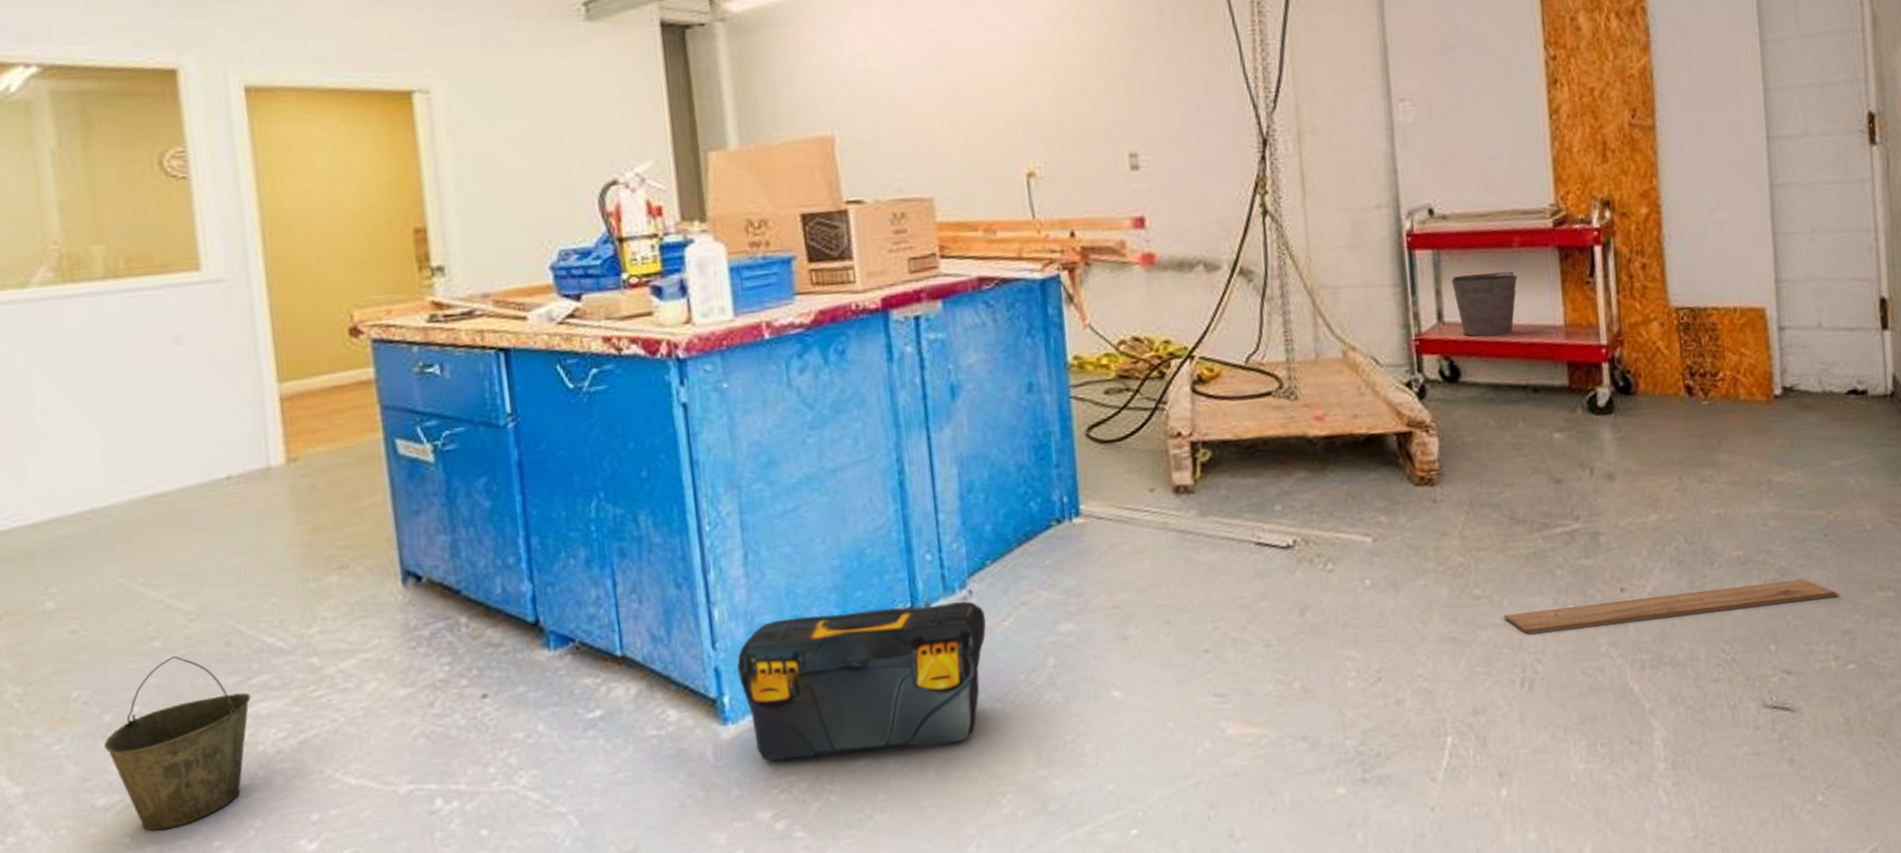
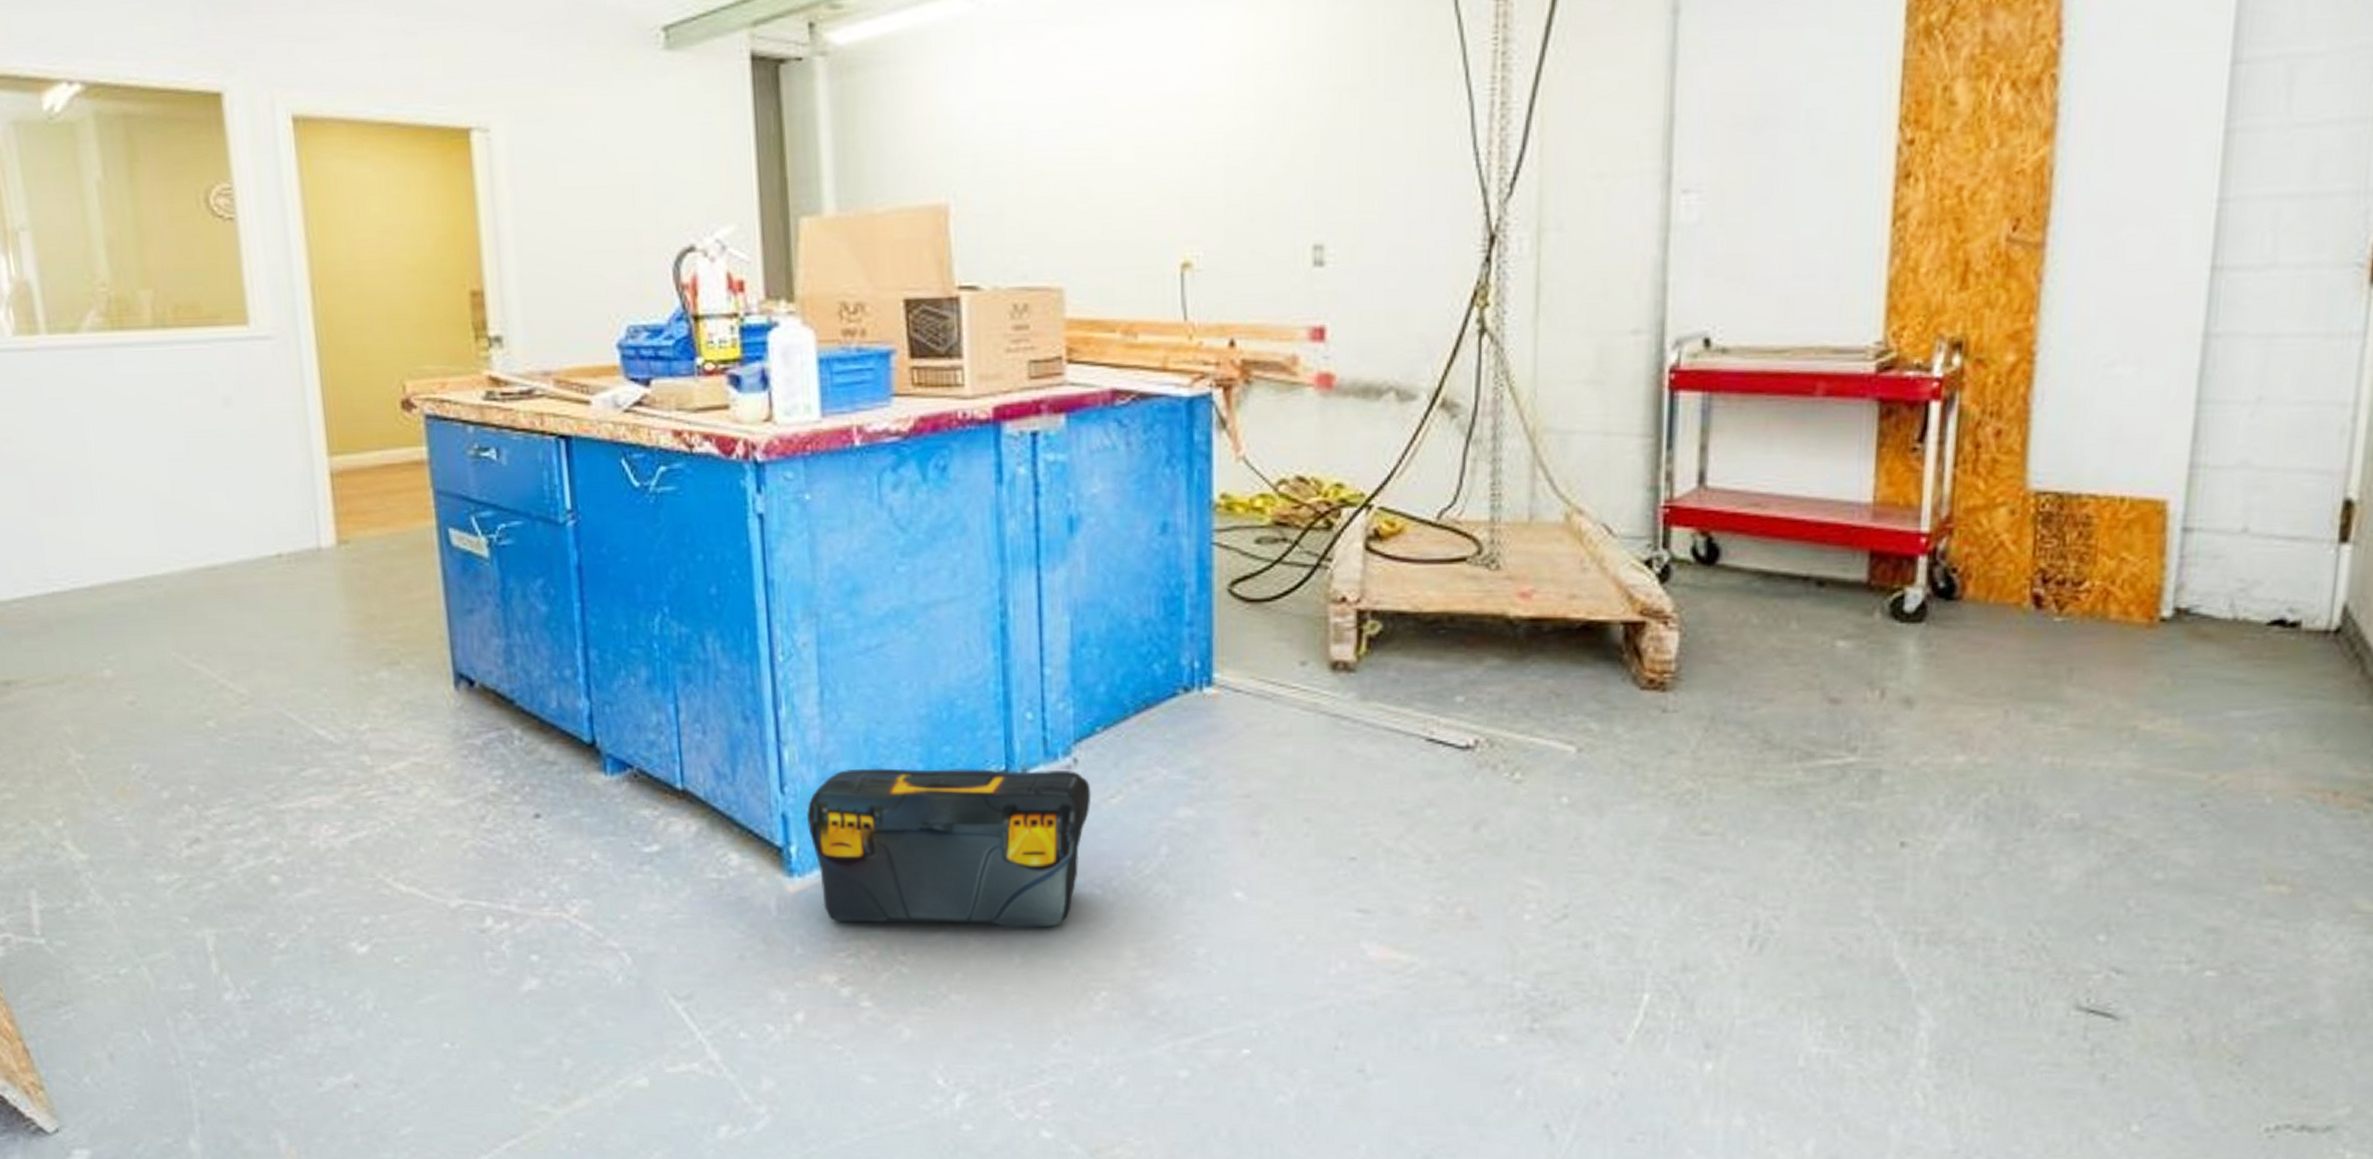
bucket: present [103,655,251,831] -> none [162,738,303,914]
bucket: present [1451,271,1517,337] -> none [1723,427,1816,510]
wooden plank: present [1503,579,1840,634] -> none [1737,857,2210,885]

